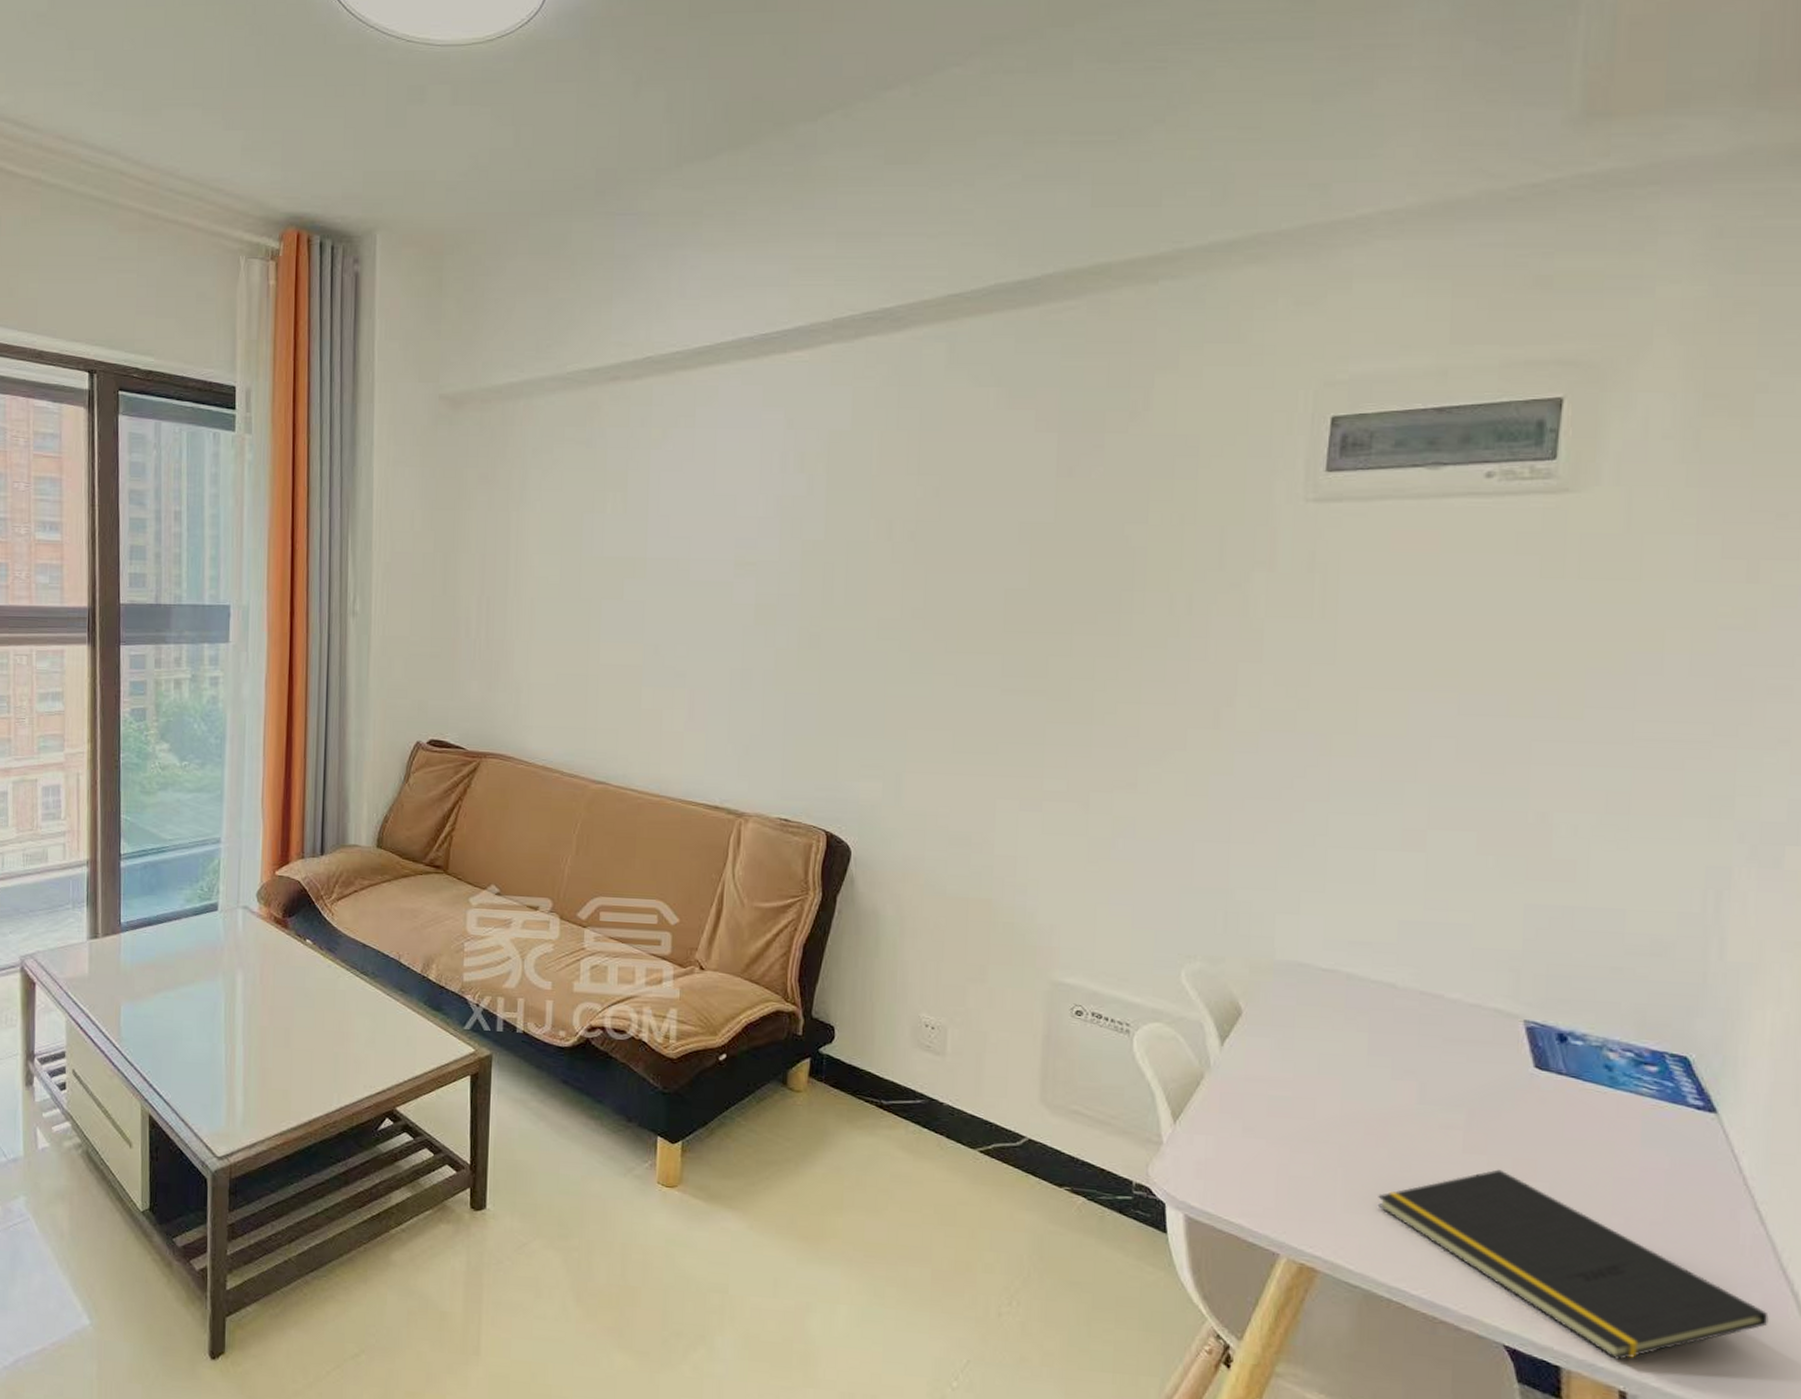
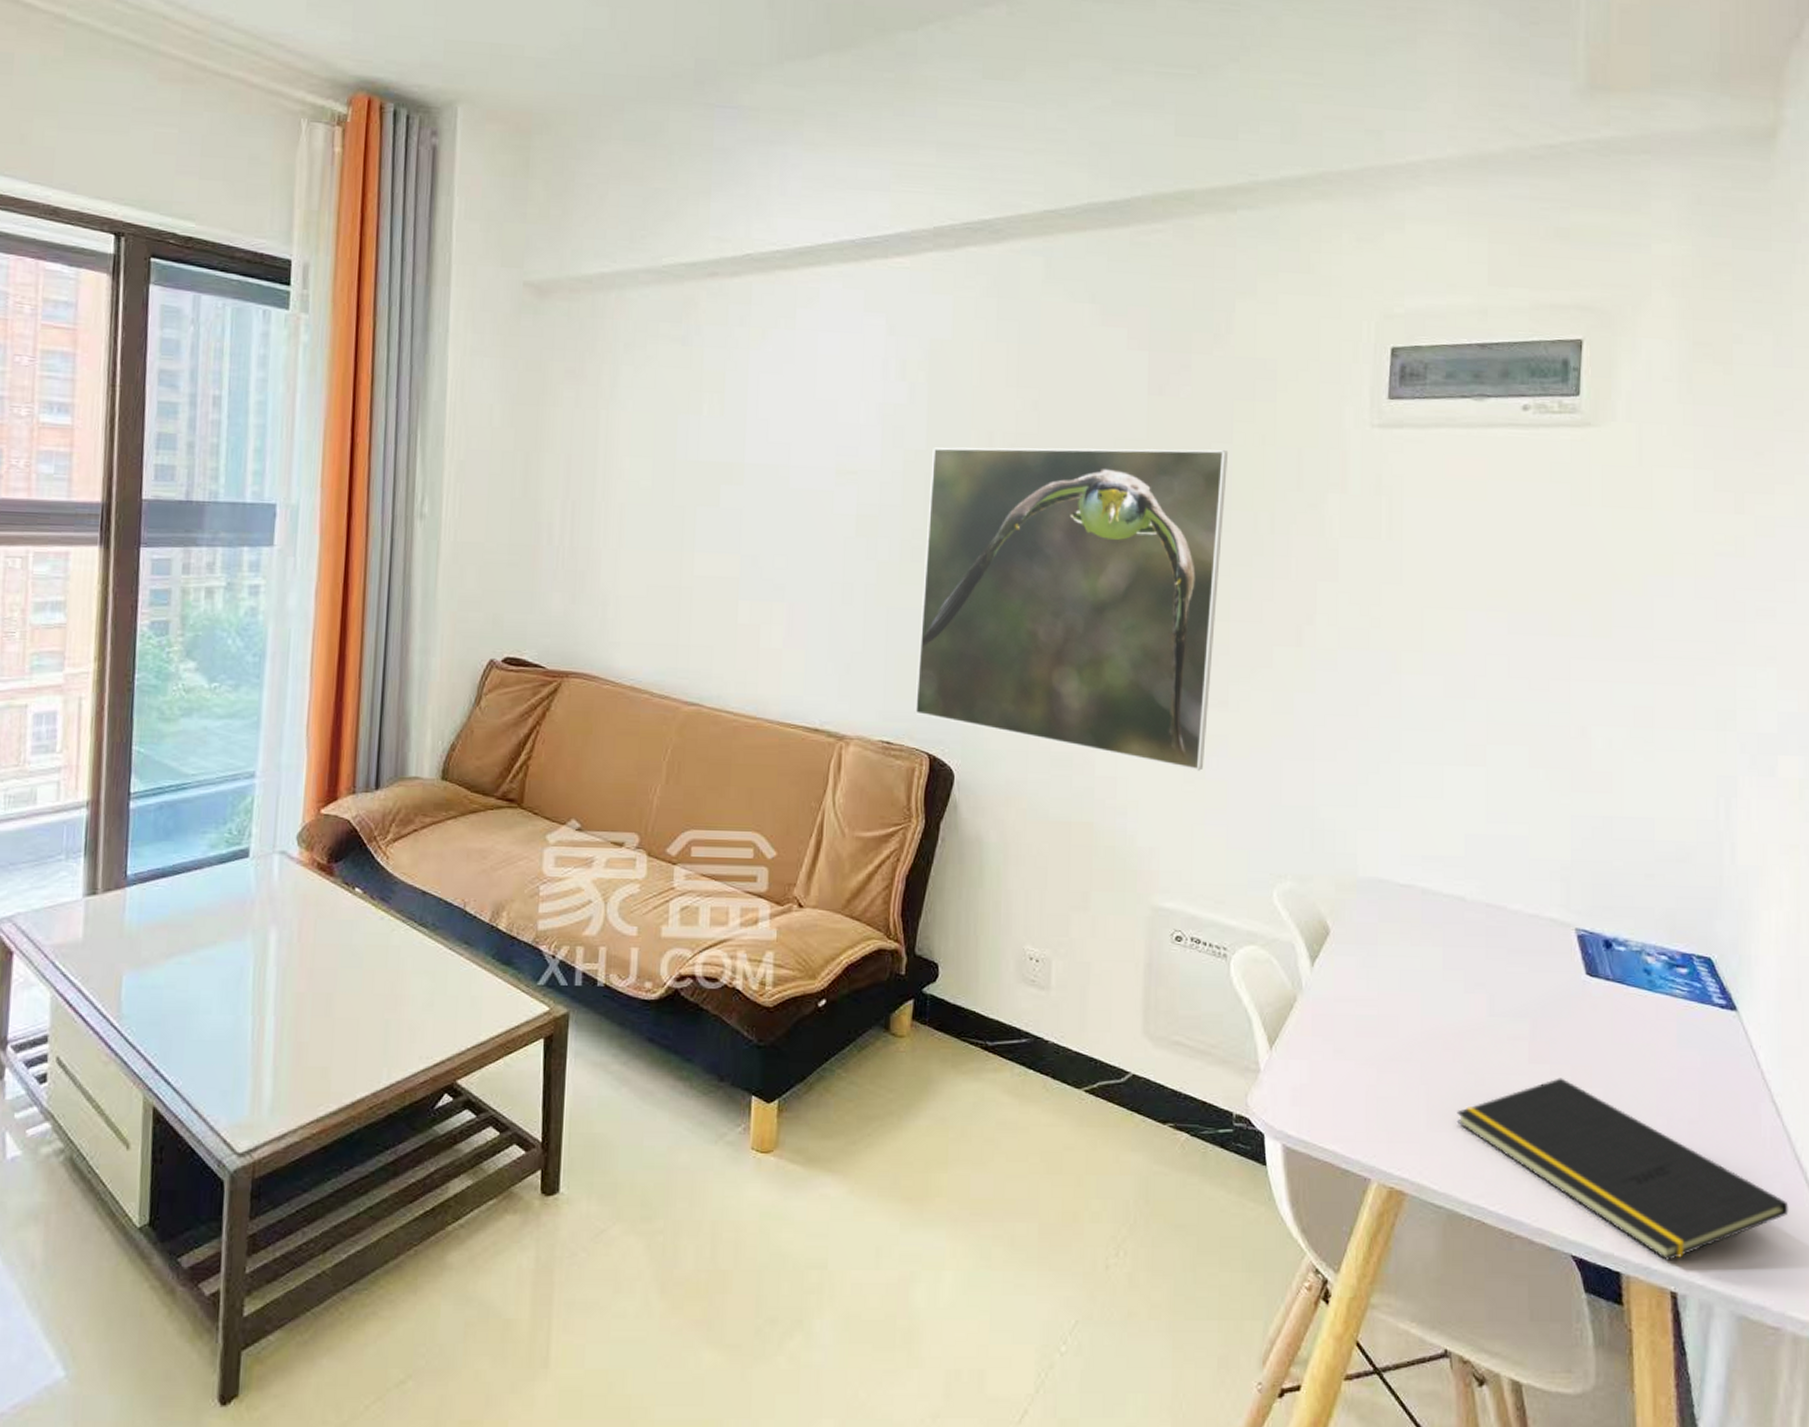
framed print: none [812,530,1144,852] -> present [914,447,1229,771]

